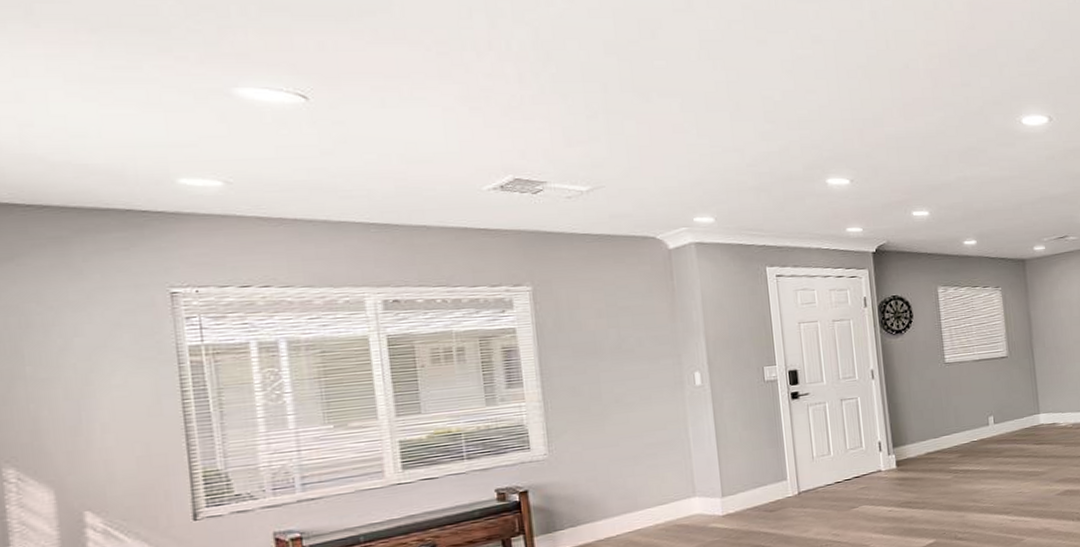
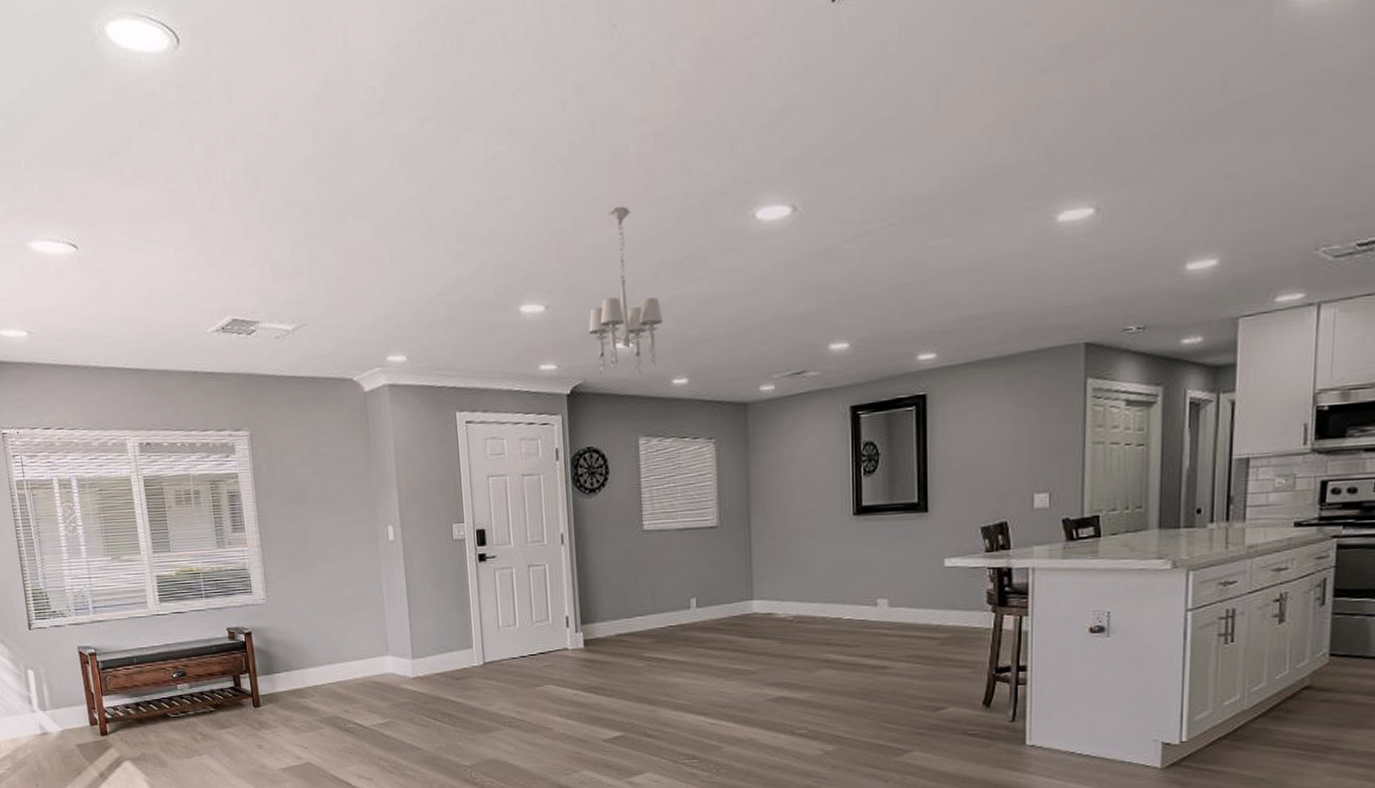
chandelier: none [890,106,954,237] -> present [588,206,663,375]

